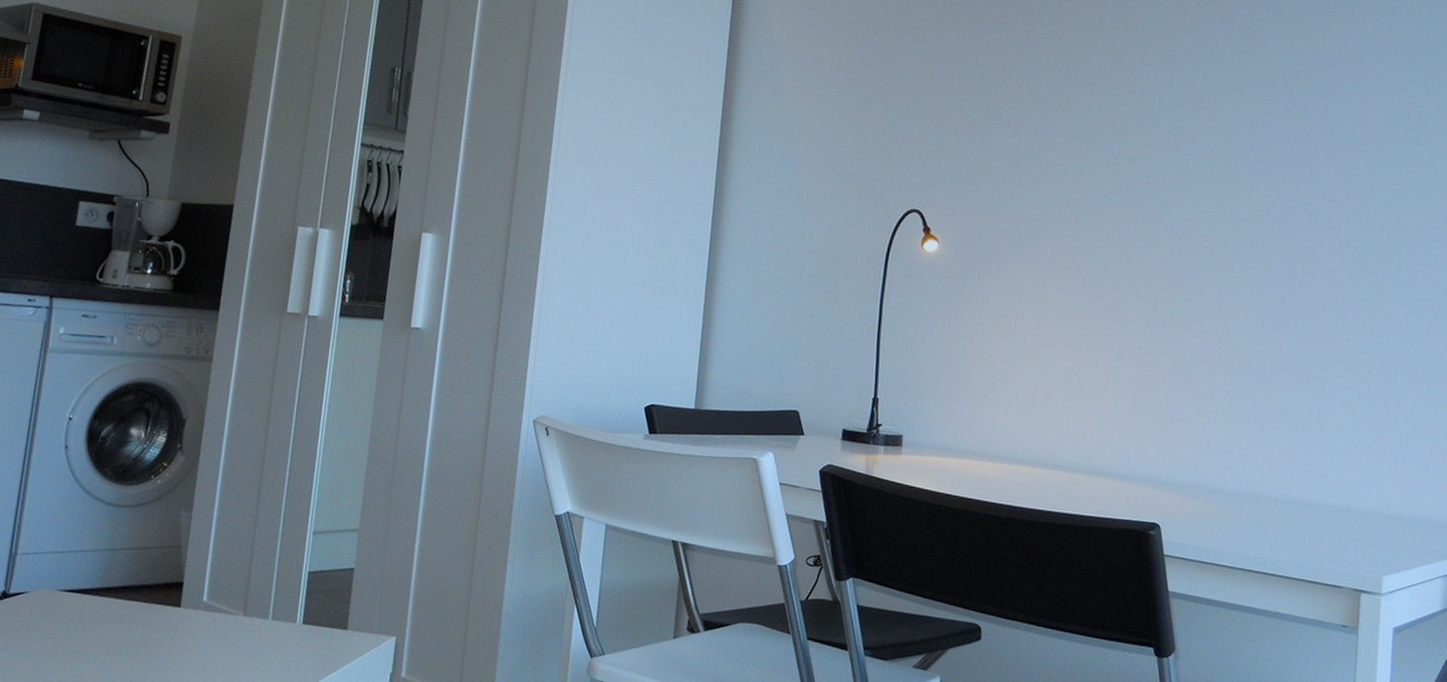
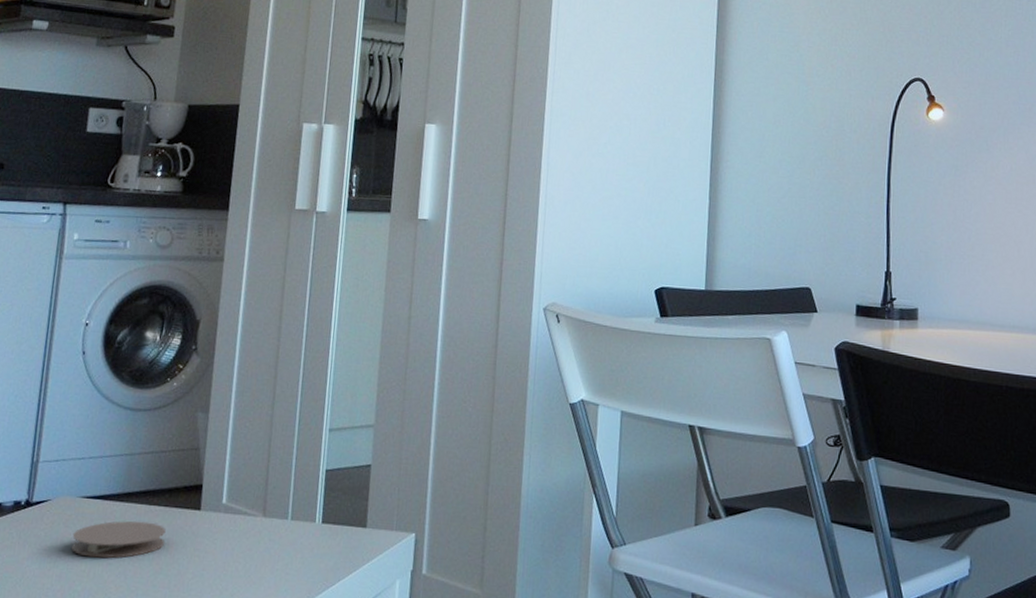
coaster: none [47,615,145,652] -> present [71,520,166,559]

